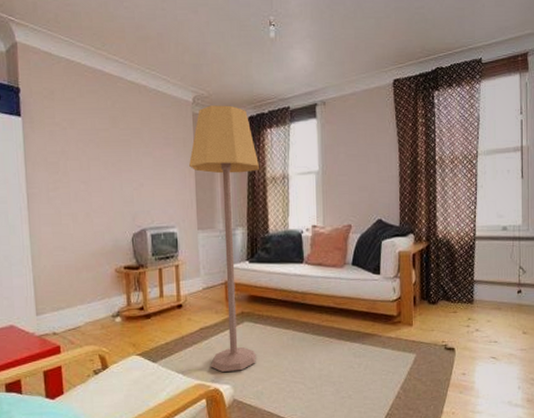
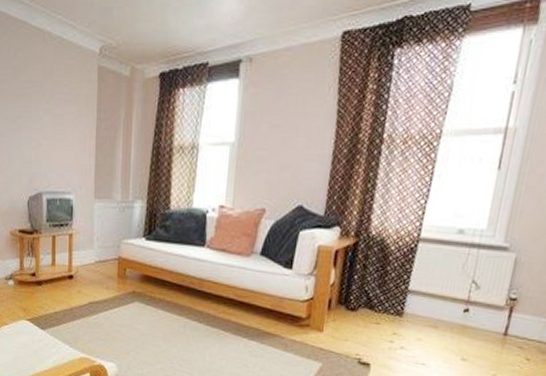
lamp: present [189,105,260,372] -> none [91,58,167,351]

